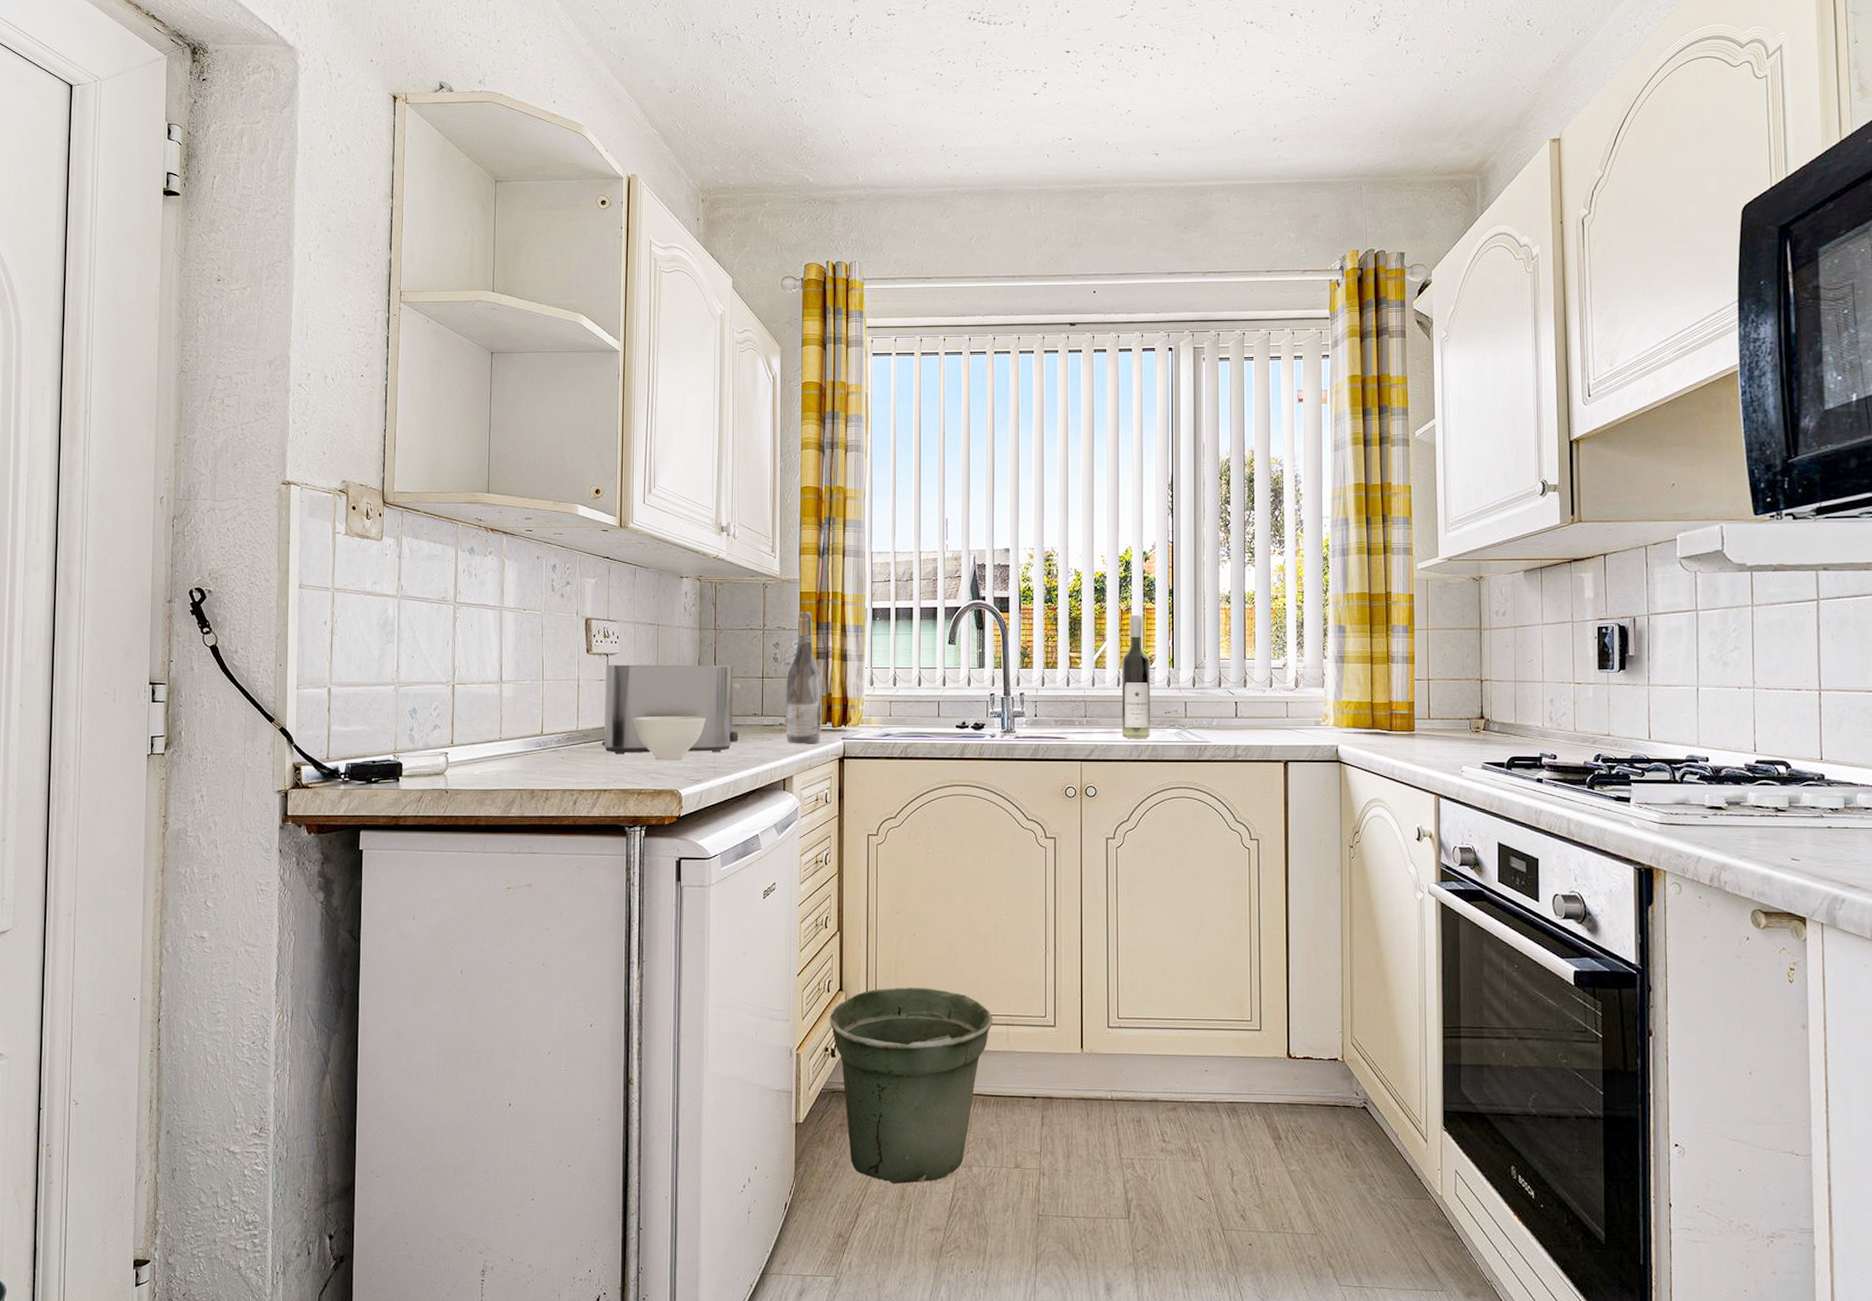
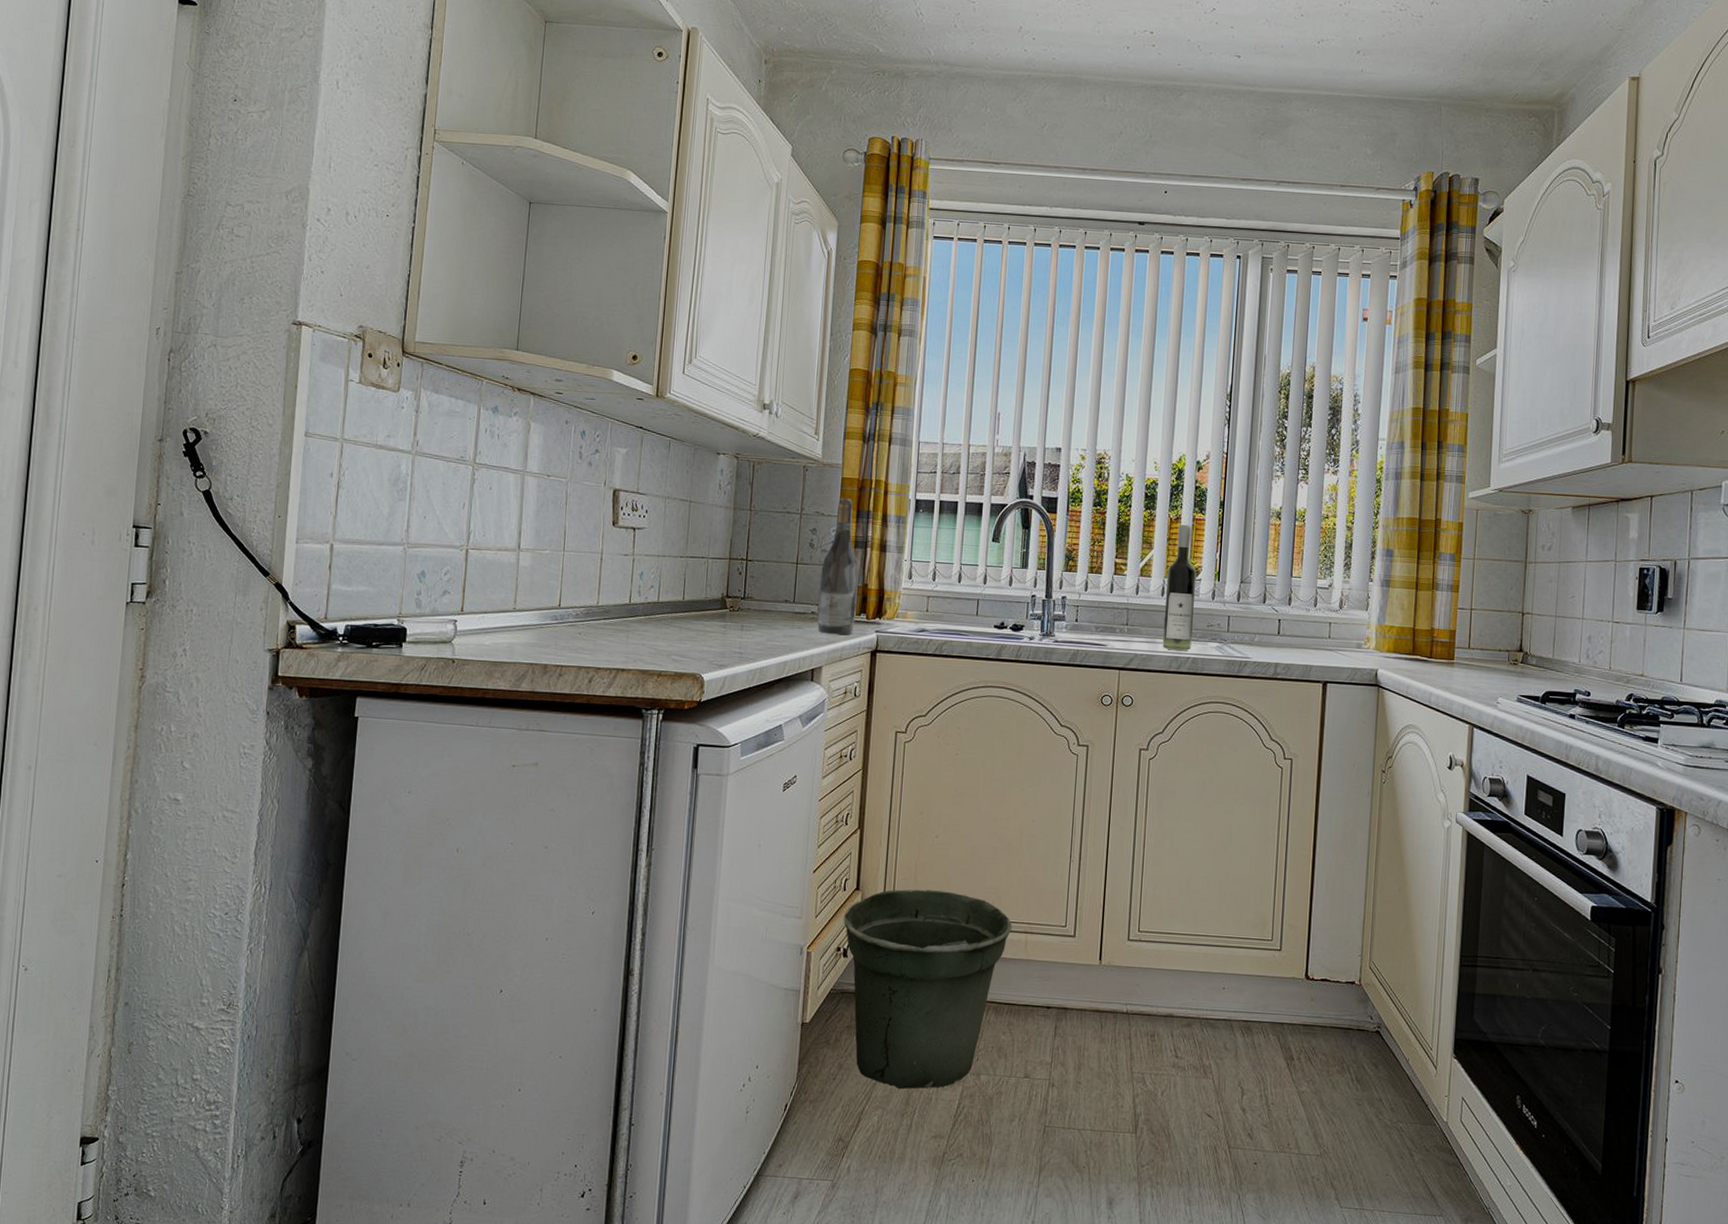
toaster: present [602,664,740,755] -> none [623,539,773,639]
bowl: present [632,715,707,761] -> none [656,595,736,644]

